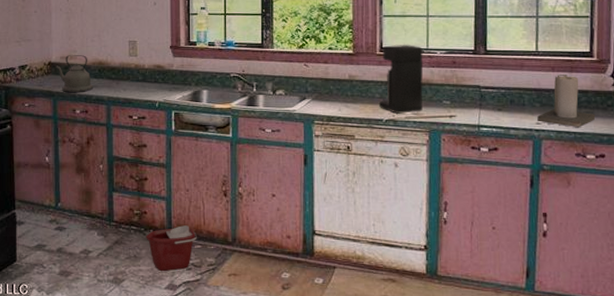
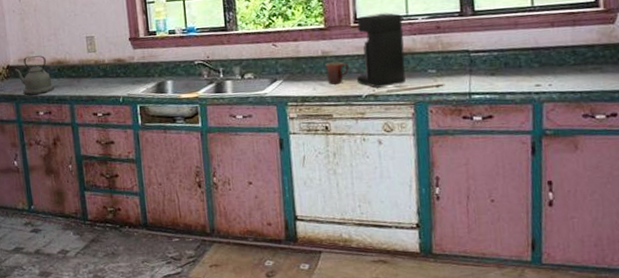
bucket: present [146,225,197,271] -> none [122,219,174,266]
mug: none [351,86,372,107] -> present [325,61,349,85]
paper towel roll: present [537,74,596,128] -> none [536,29,605,87]

